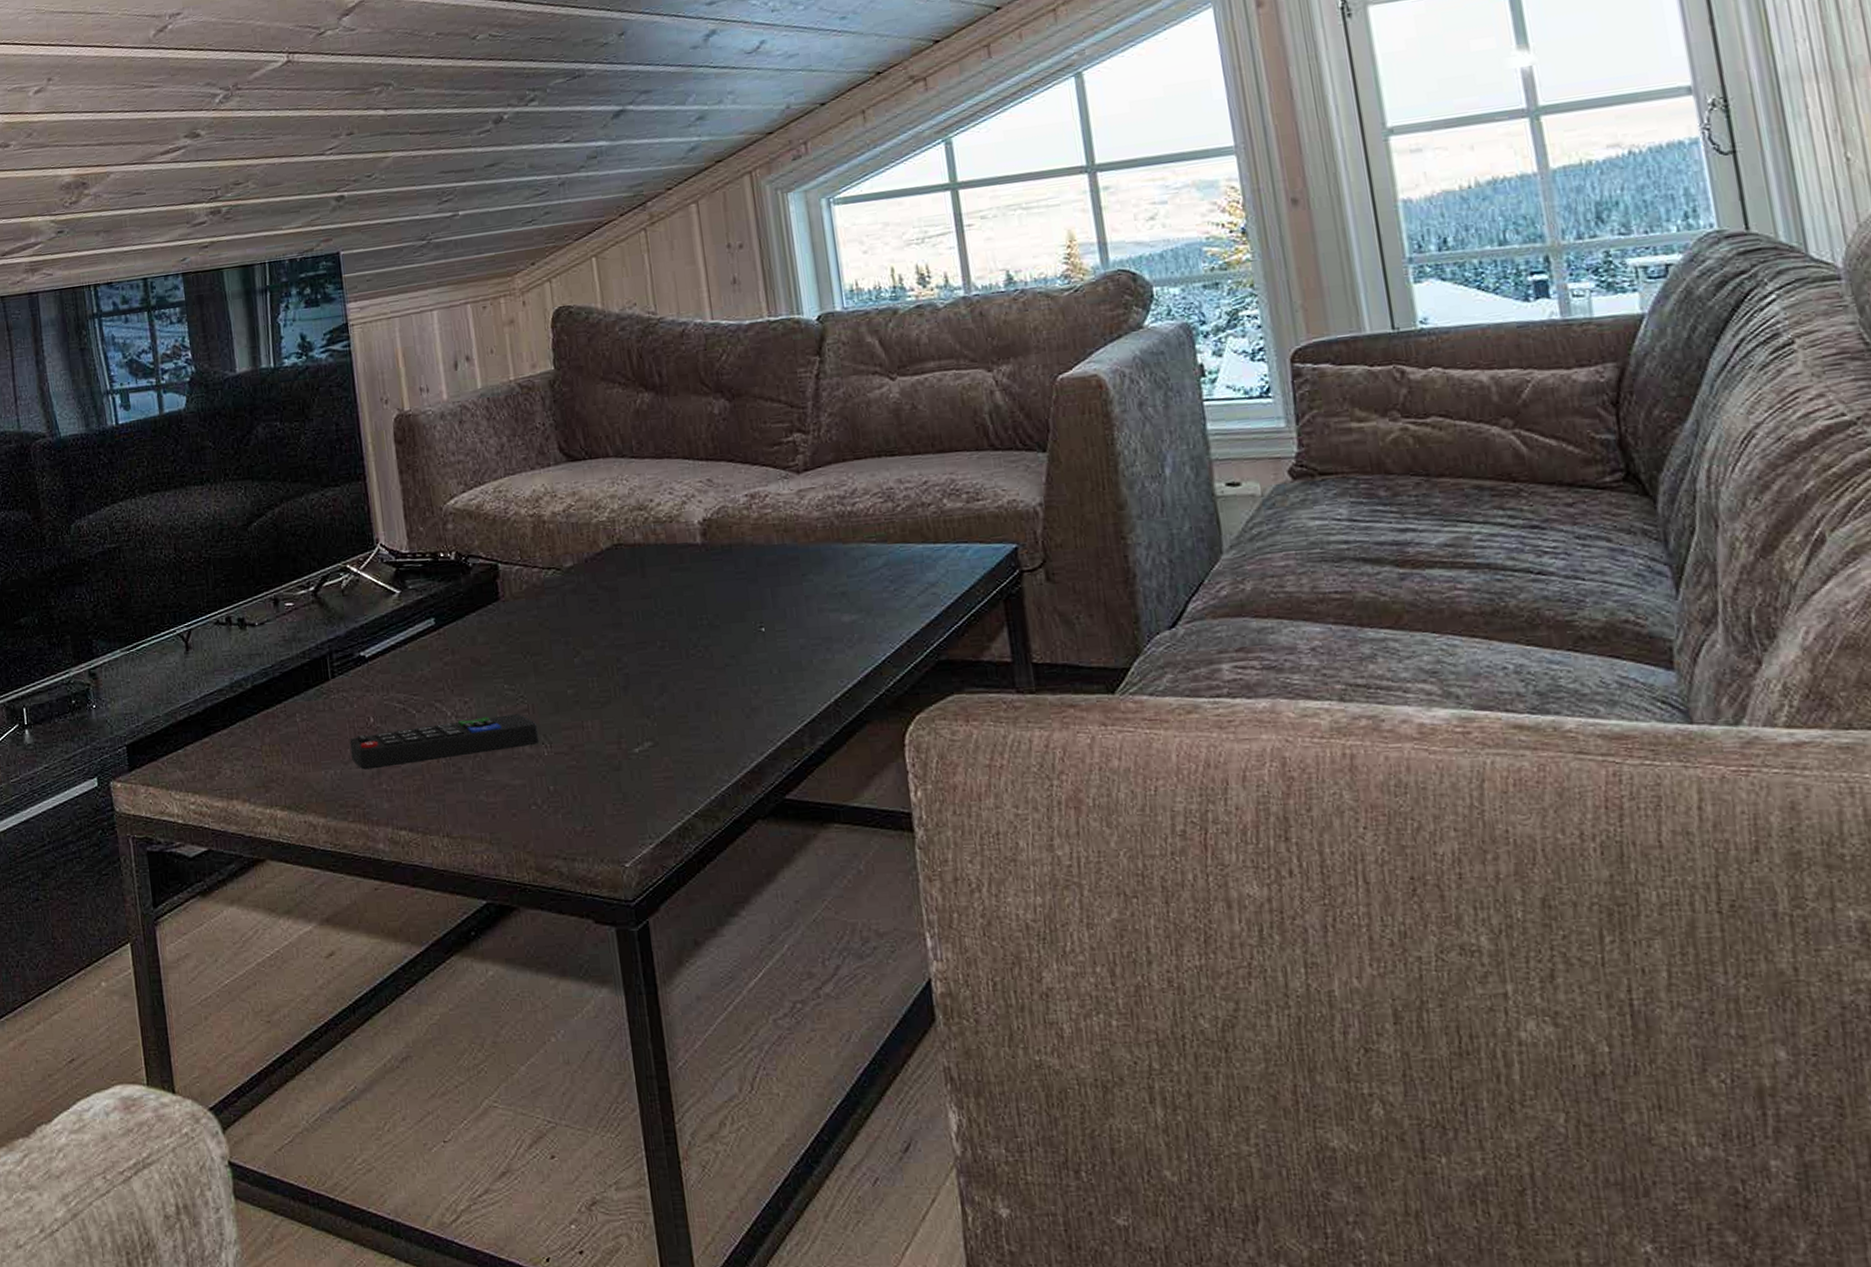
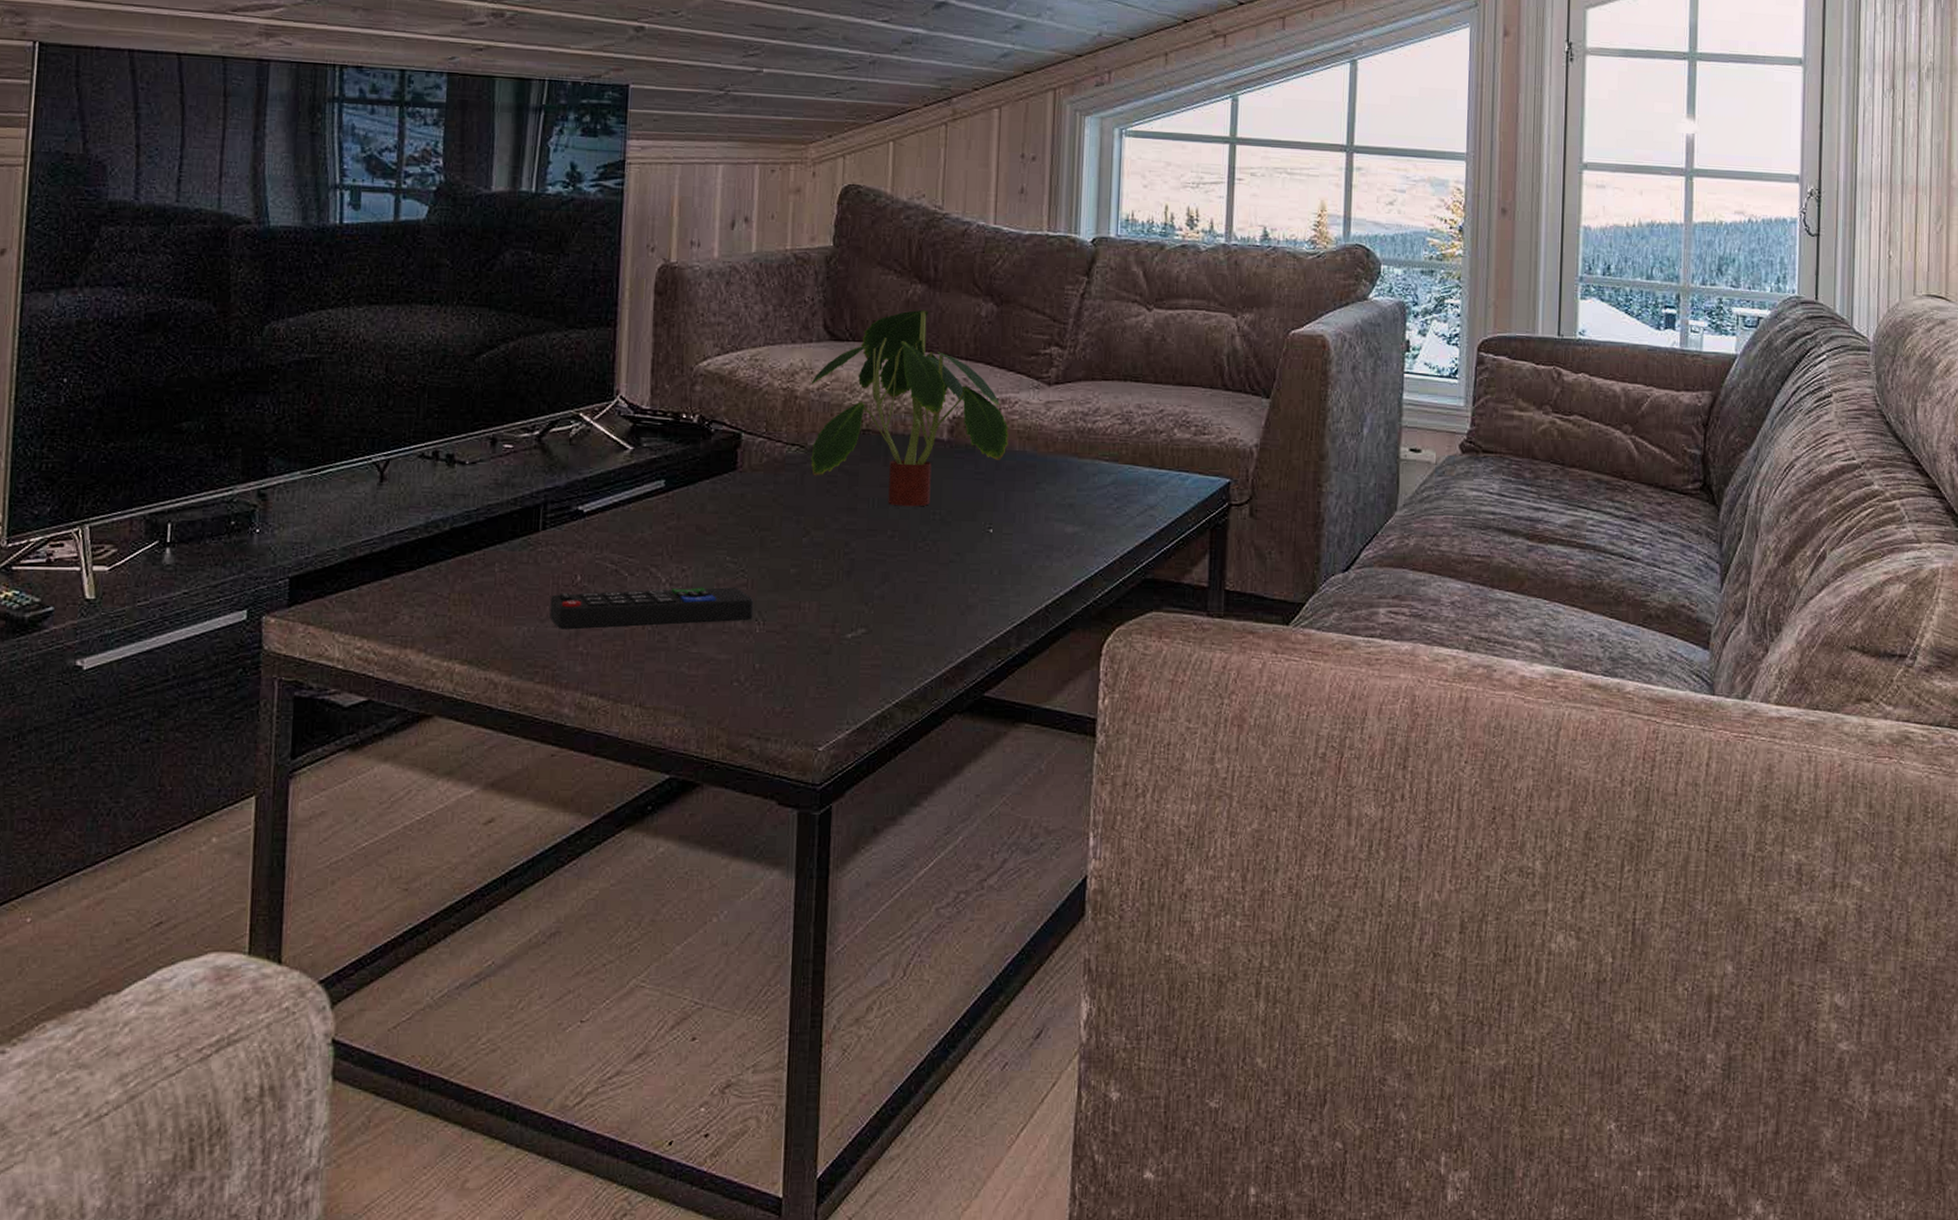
plant: none [555,417,765,616] -> present [809,309,1009,507]

